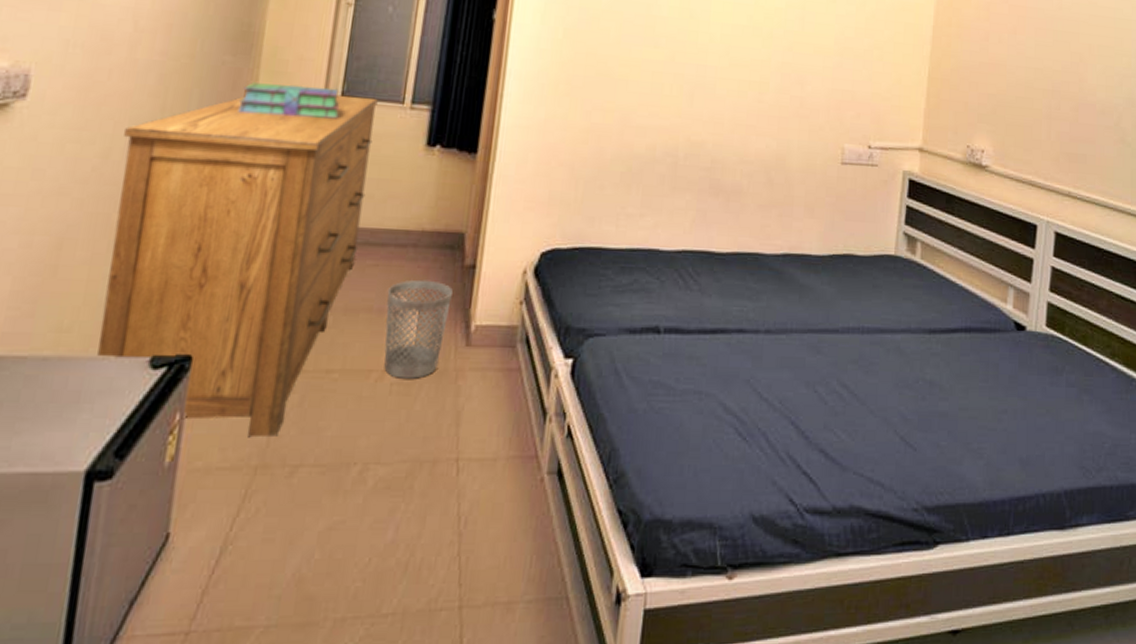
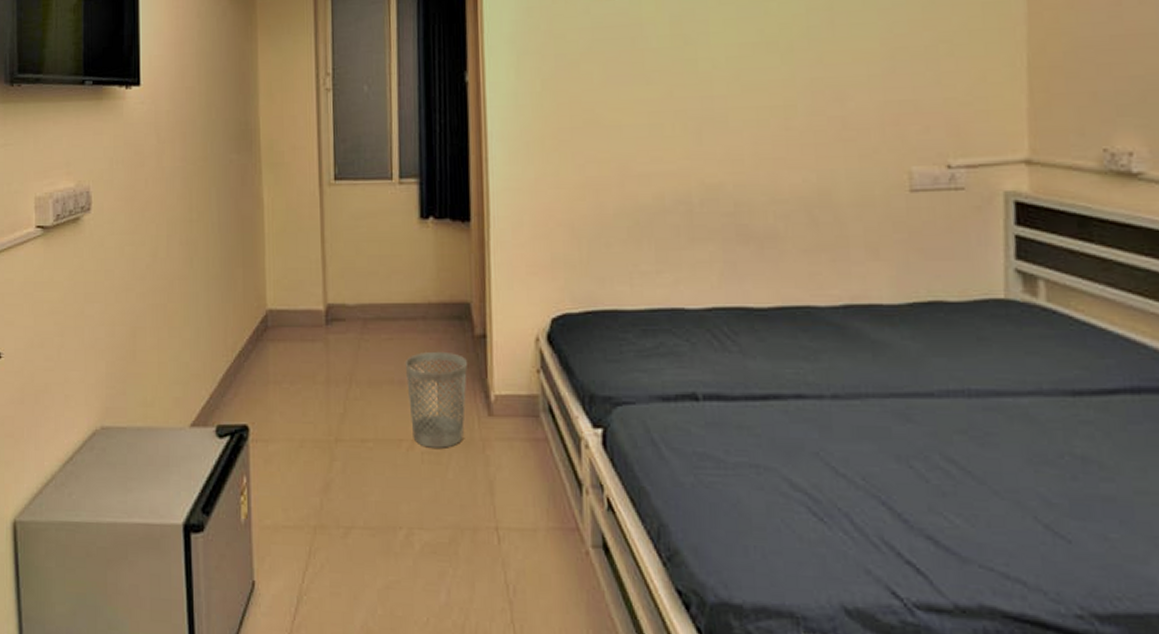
dresser: present [97,94,378,438] -> none [165,177,372,501]
stack of books: present [238,81,340,119] -> none [249,172,335,205]

